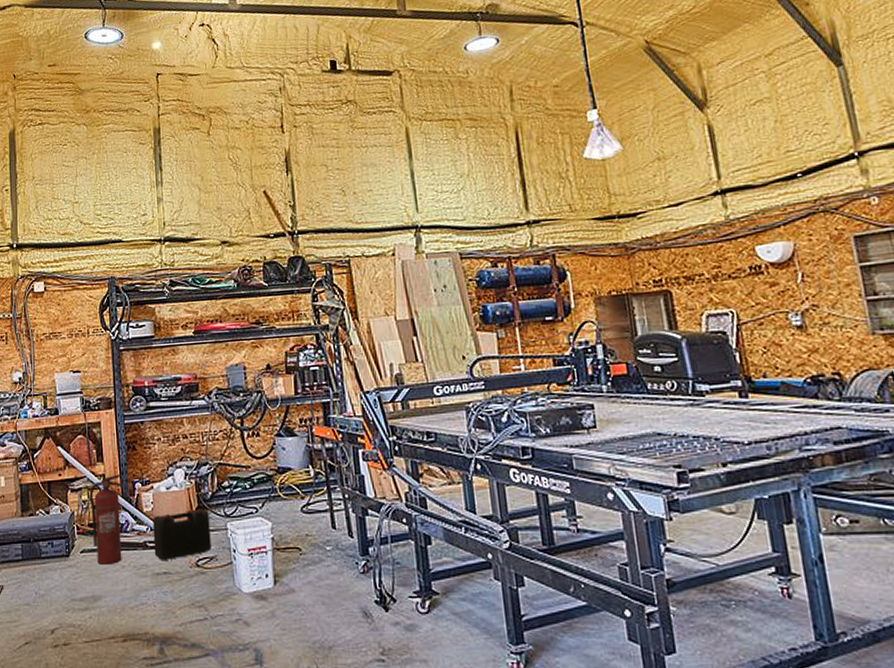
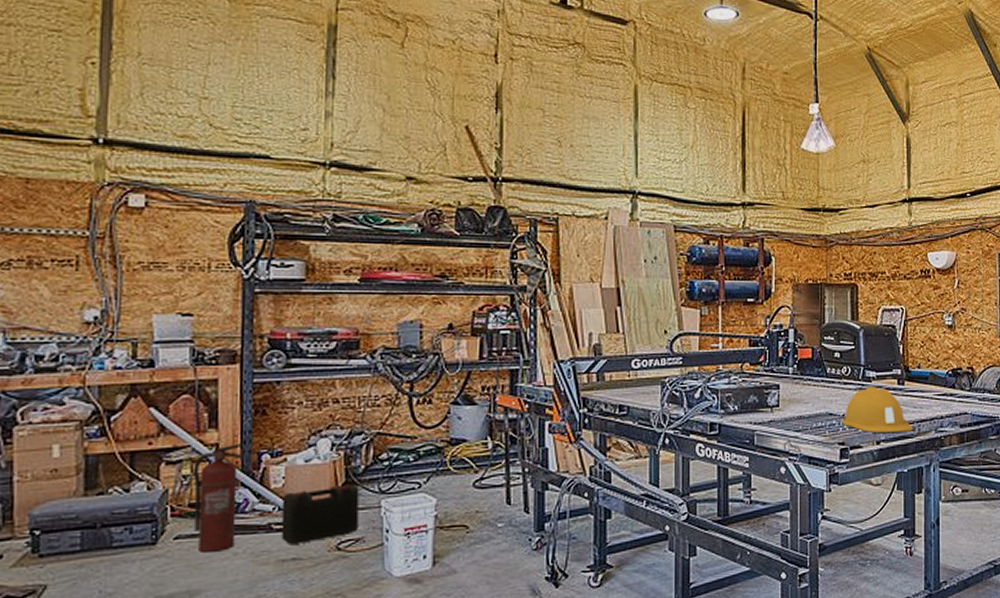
hard hat: none [674,401,770,455] -> present [842,387,914,434]

